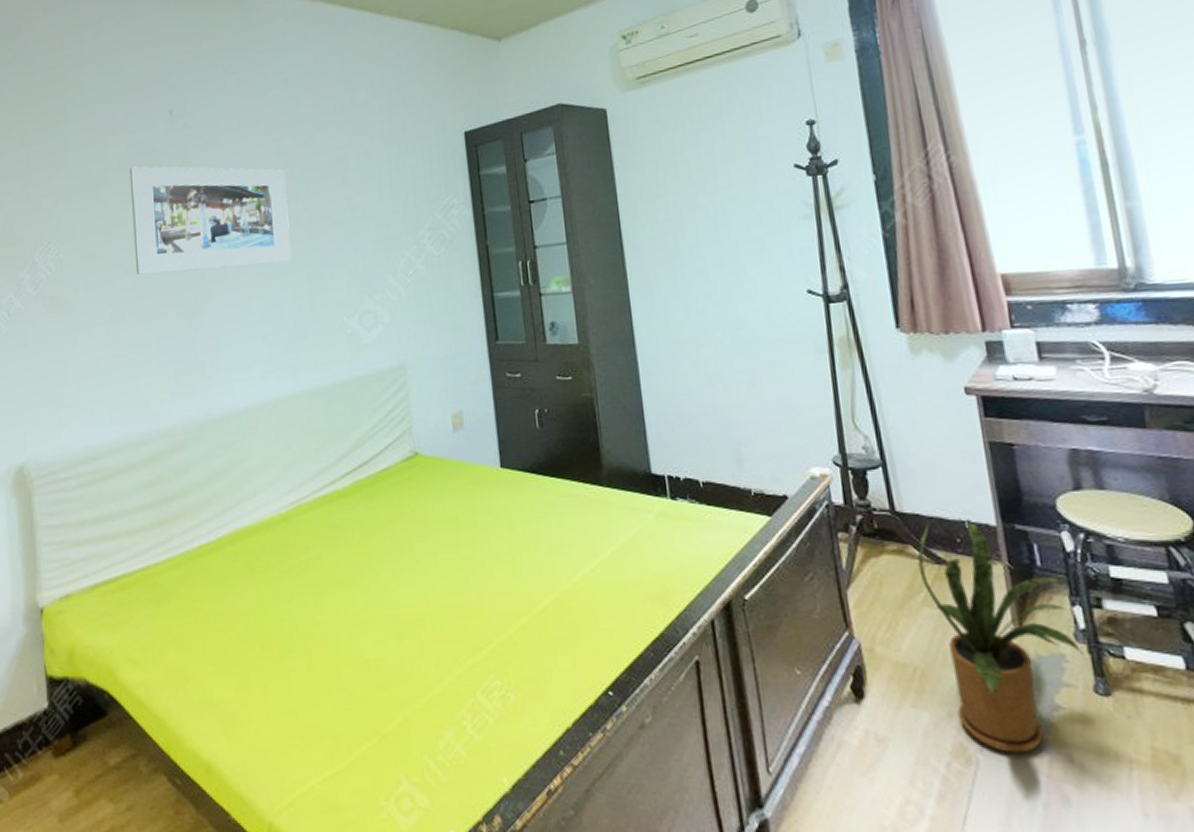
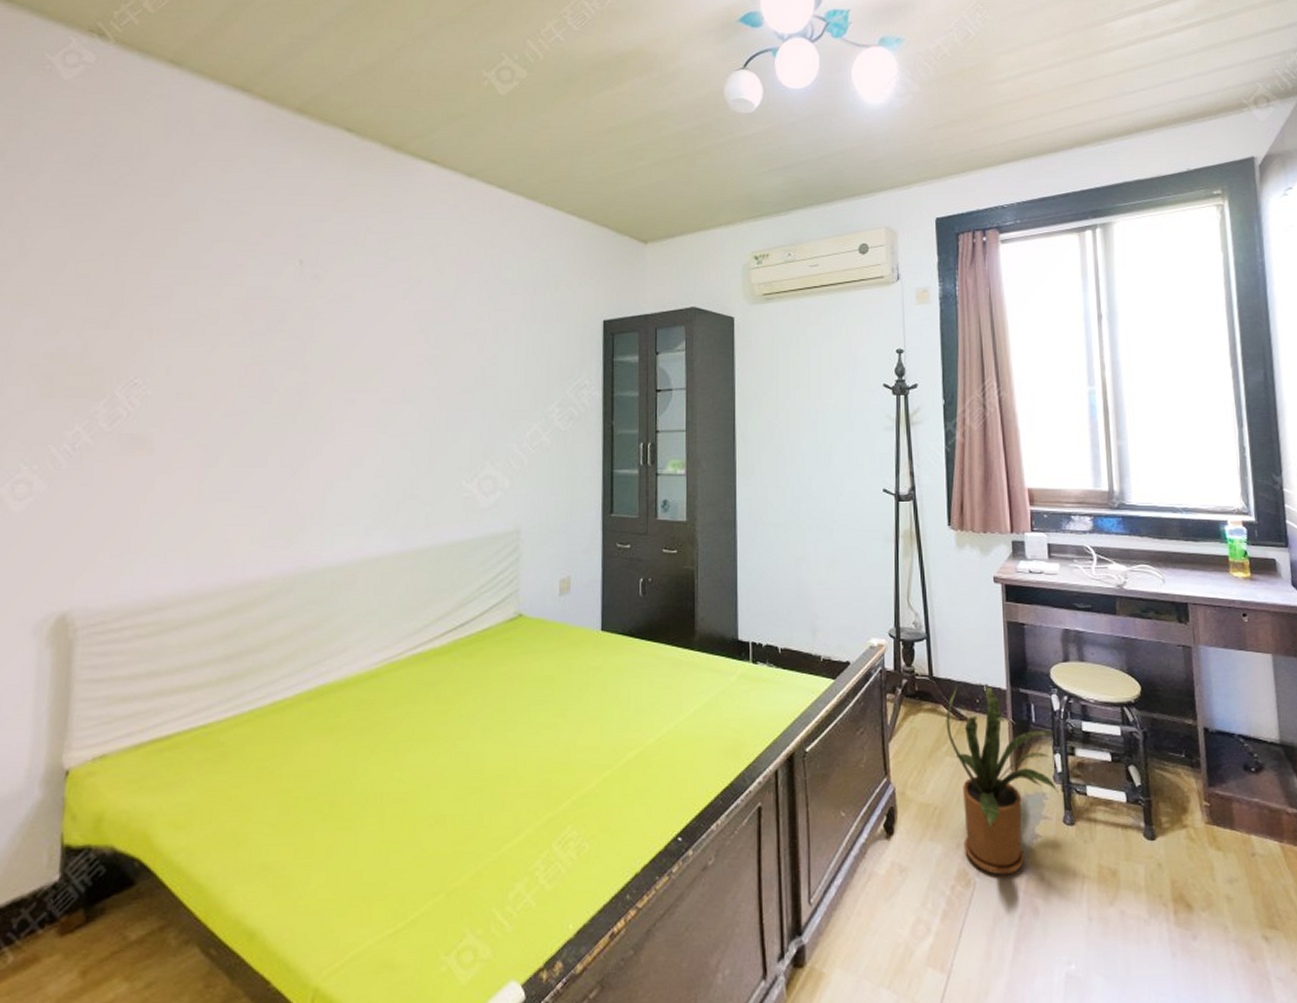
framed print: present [129,166,291,275] -> none [238,310,419,423]

